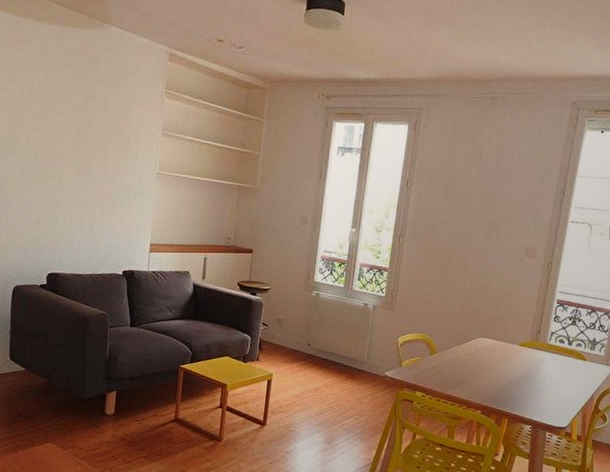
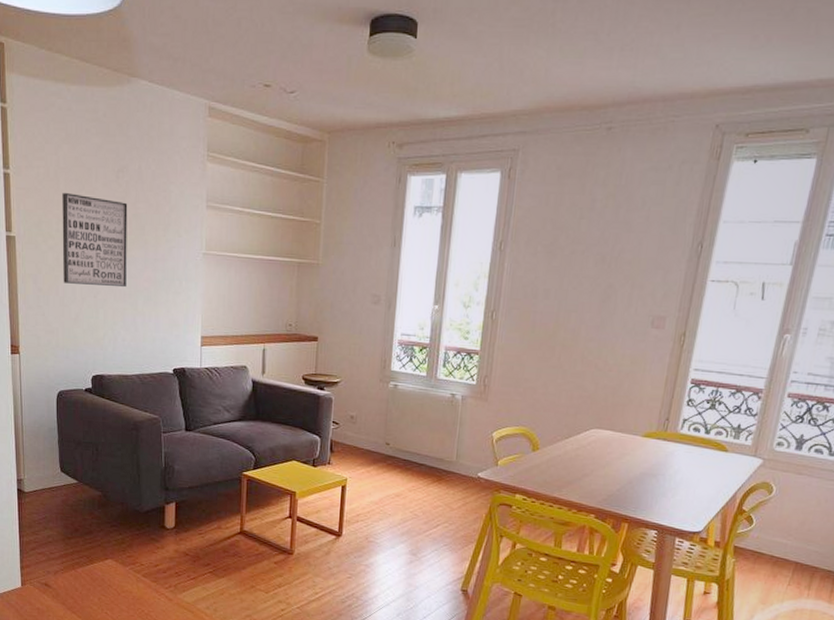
wall art: none [28,113,93,198] -> present [62,193,128,288]

